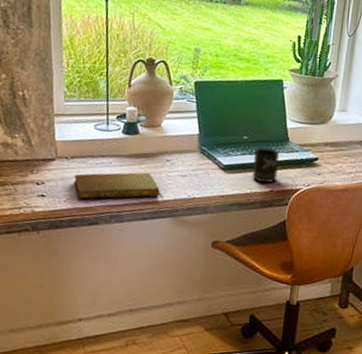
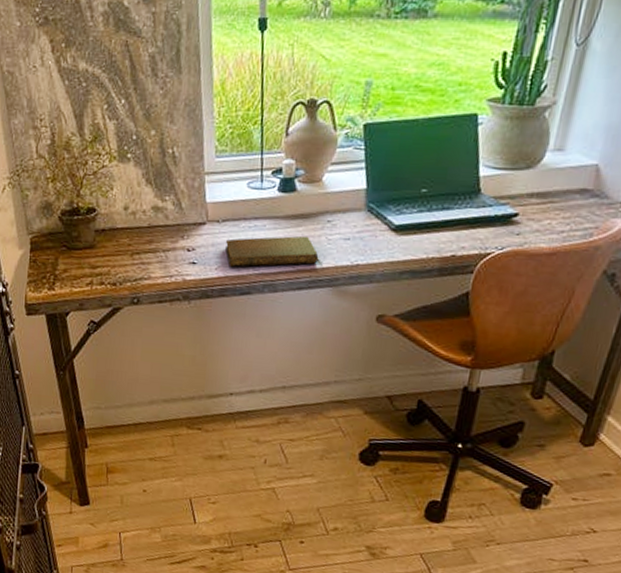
mug: present [252,147,280,184] -> none [429,202,467,247]

